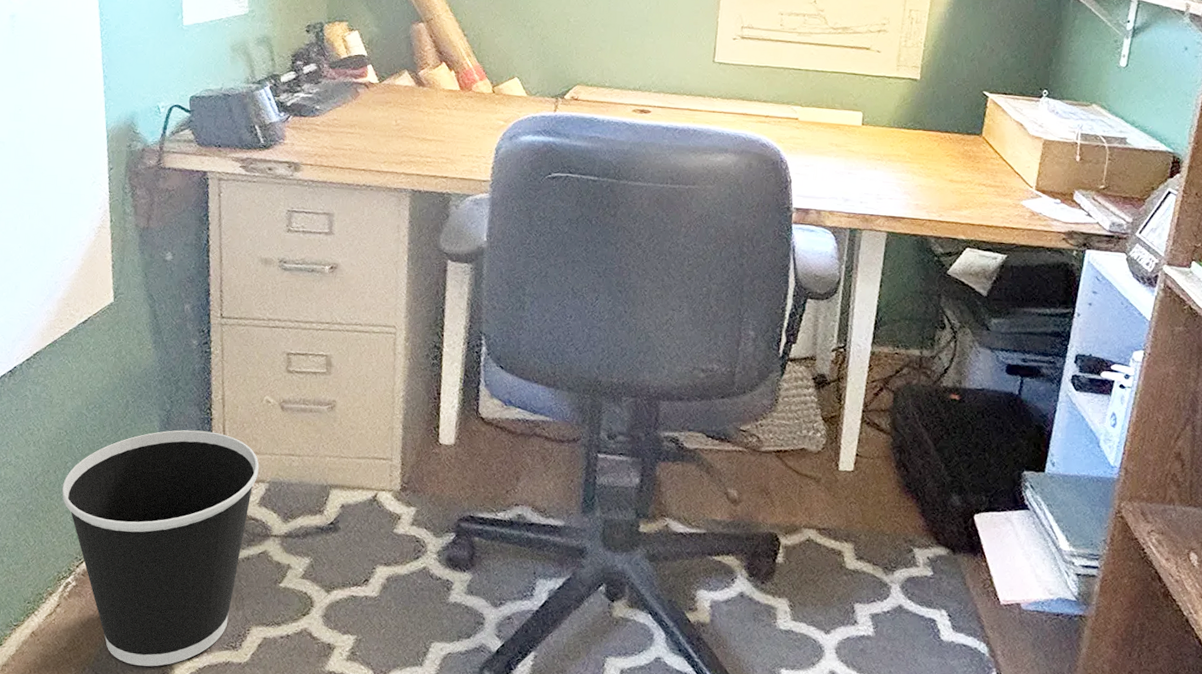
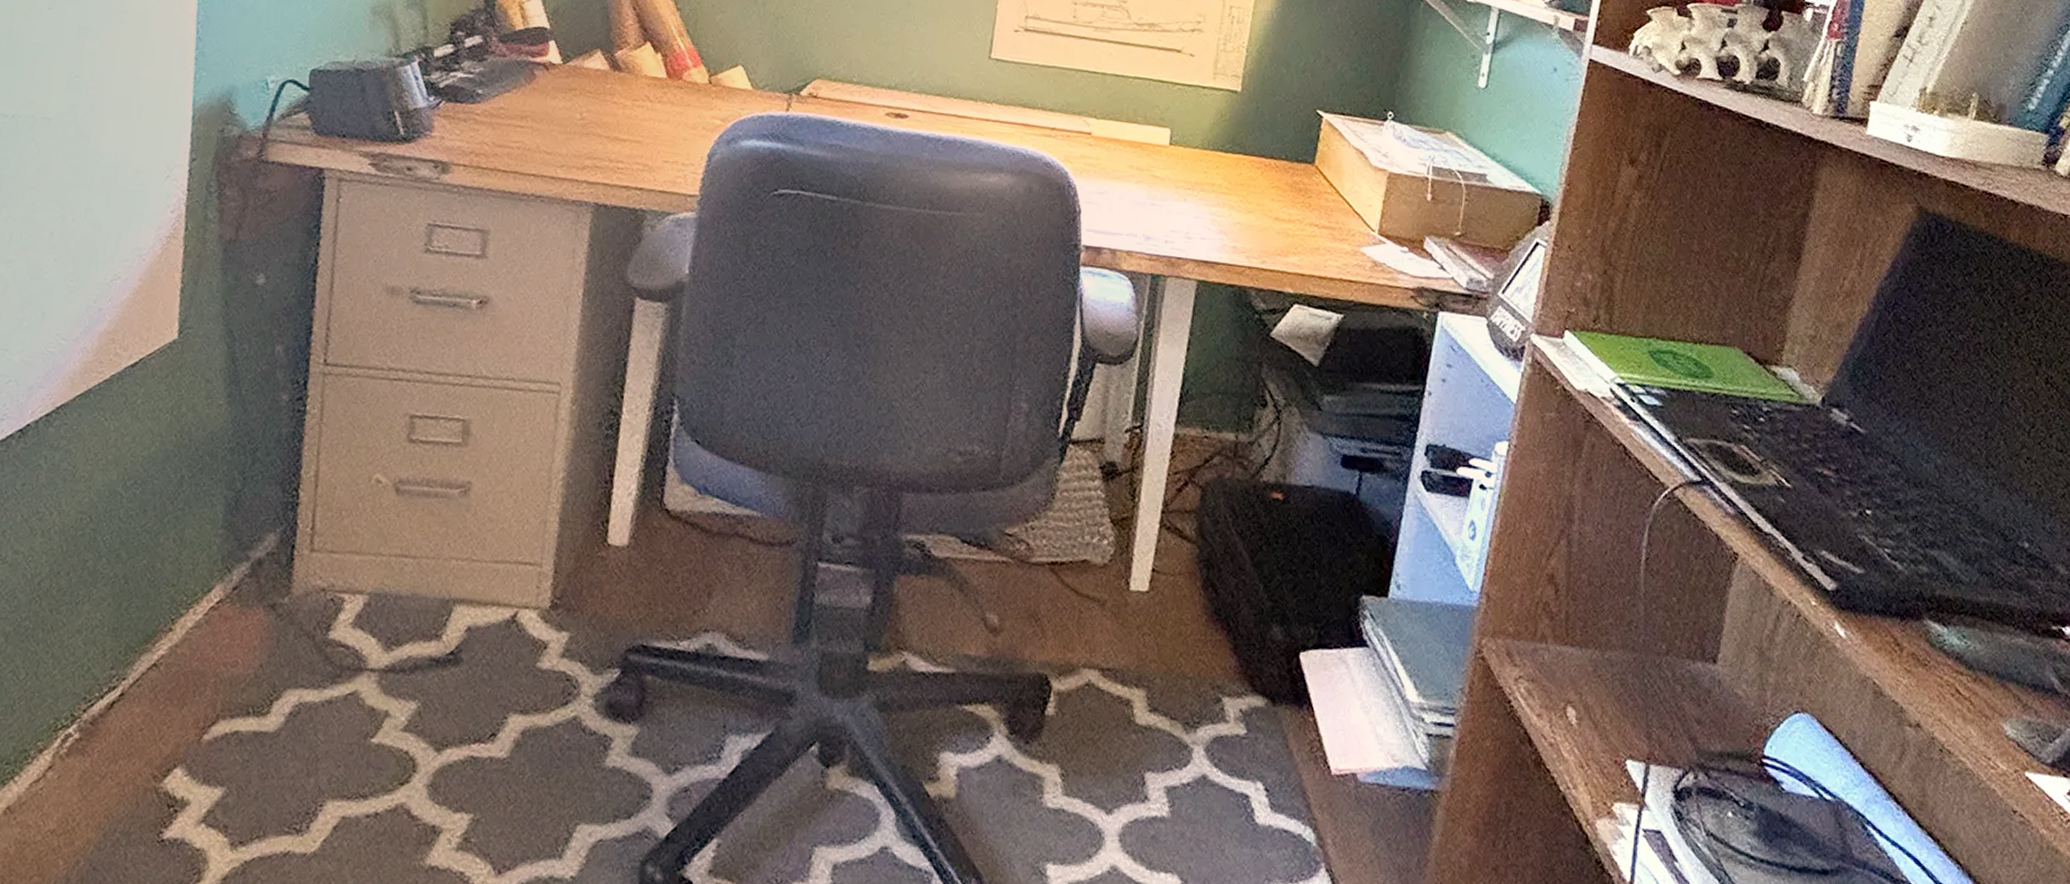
wastebasket: present [61,430,259,667] -> none [74,518,359,859]

